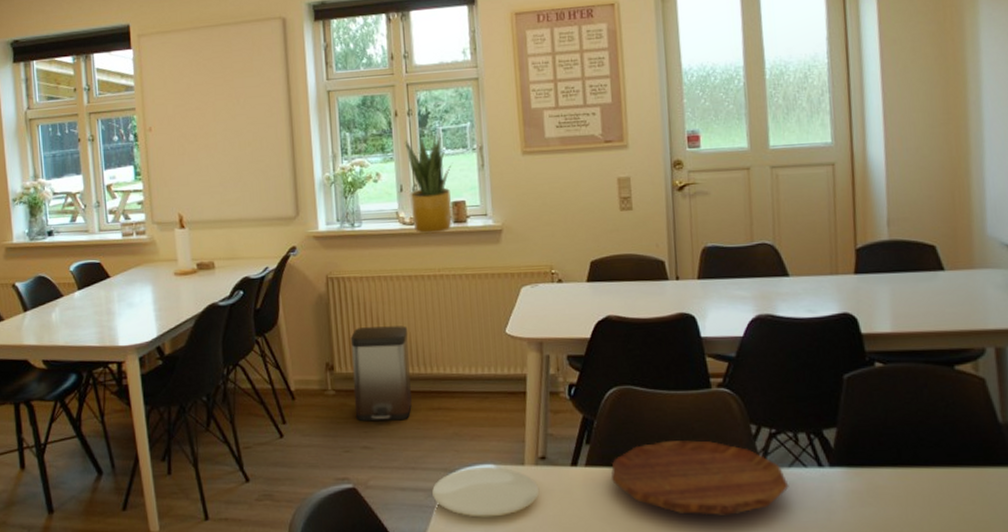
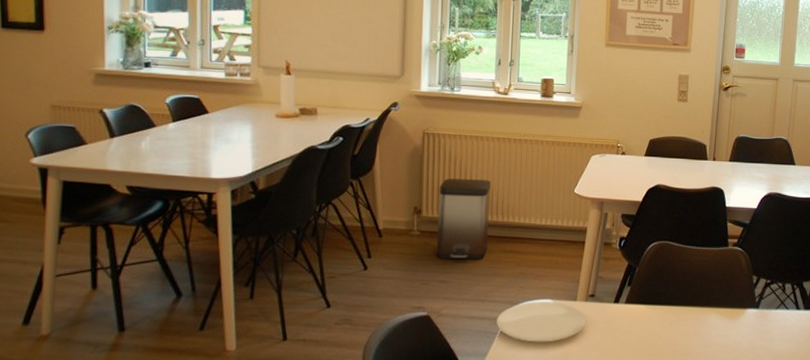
planter: present [404,135,453,234] -> none [506,19,545,104]
tray: present [611,440,789,516] -> none [644,286,774,344]

